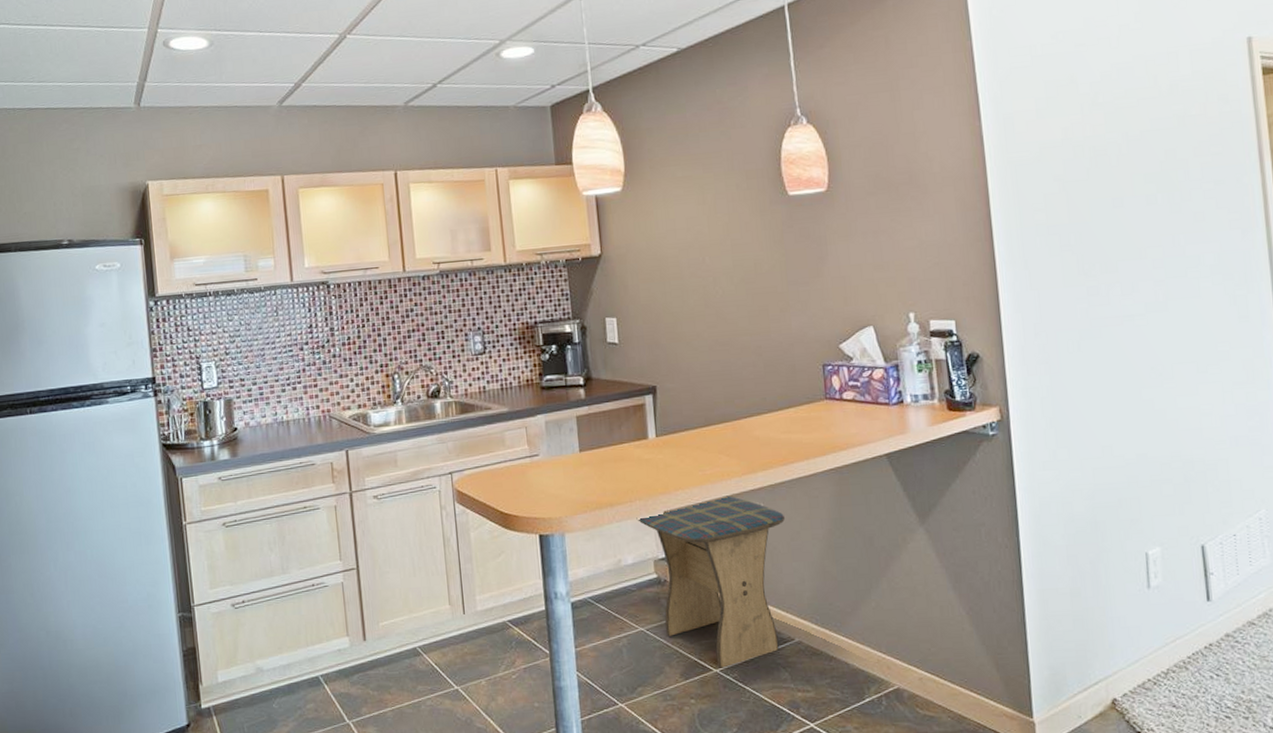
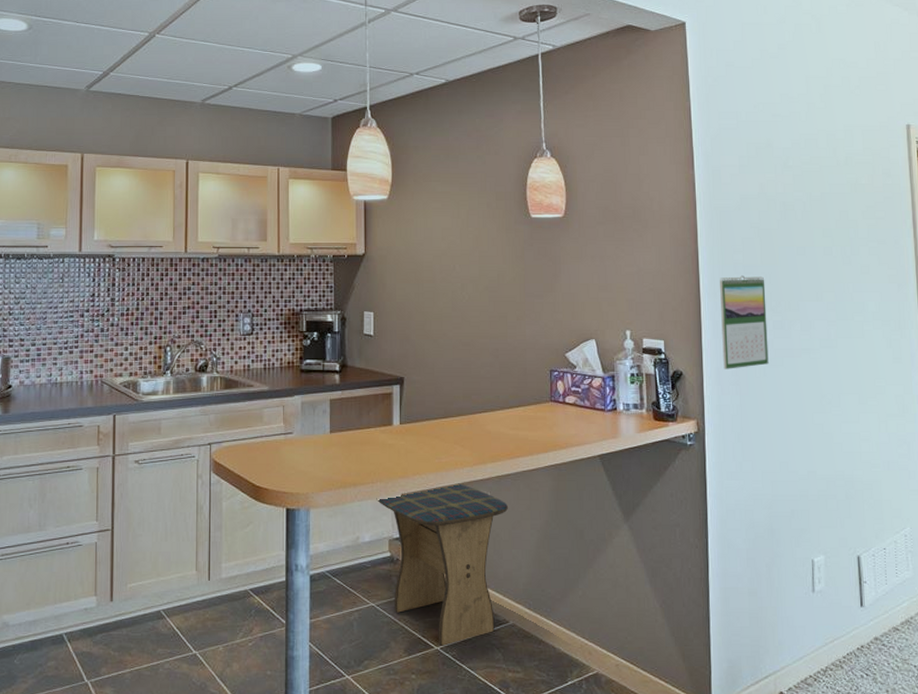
calendar: none [1019,236,1084,347] -> present [720,275,769,369]

